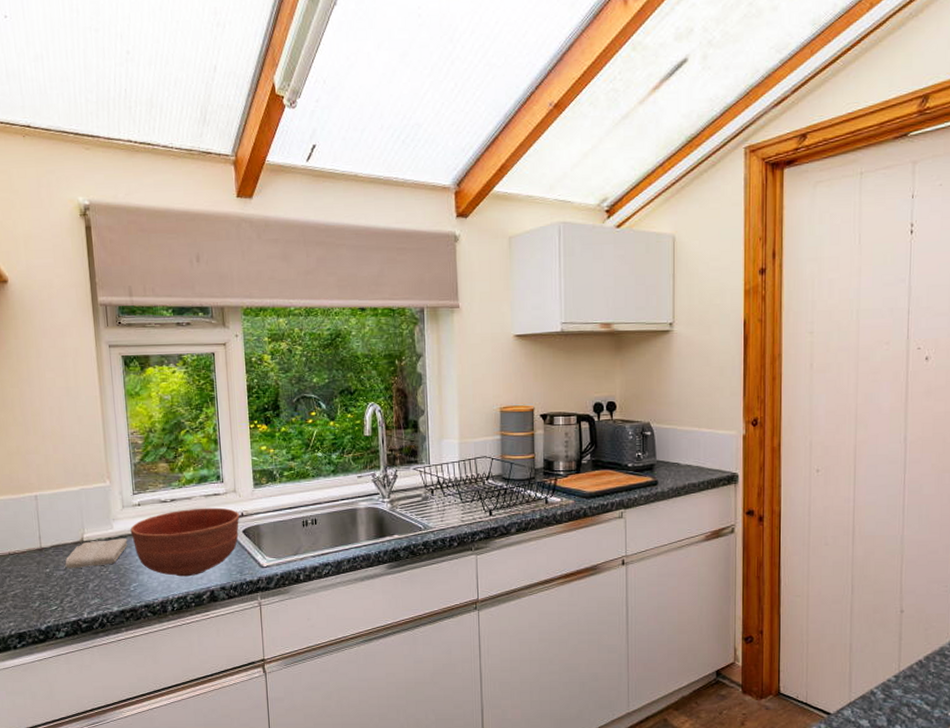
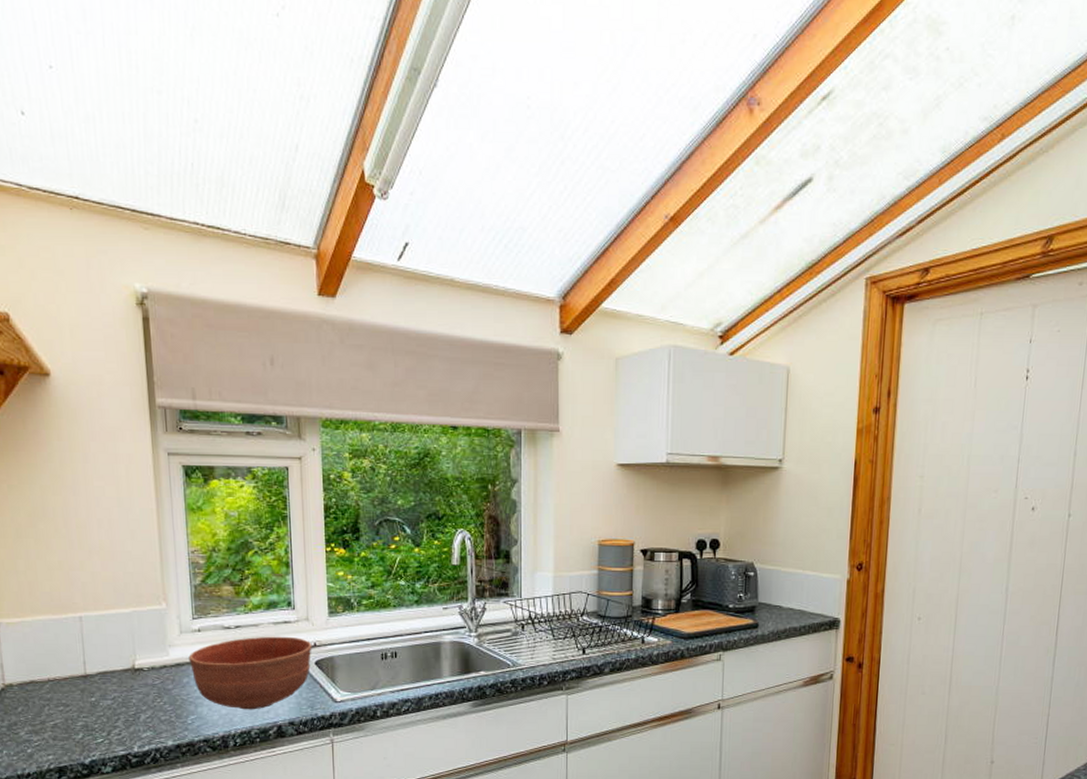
washcloth: present [65,538,128,569] -> none [113,666,186,699]

